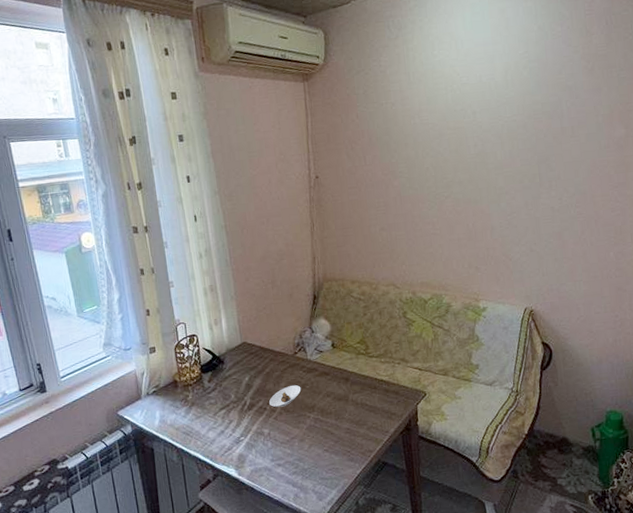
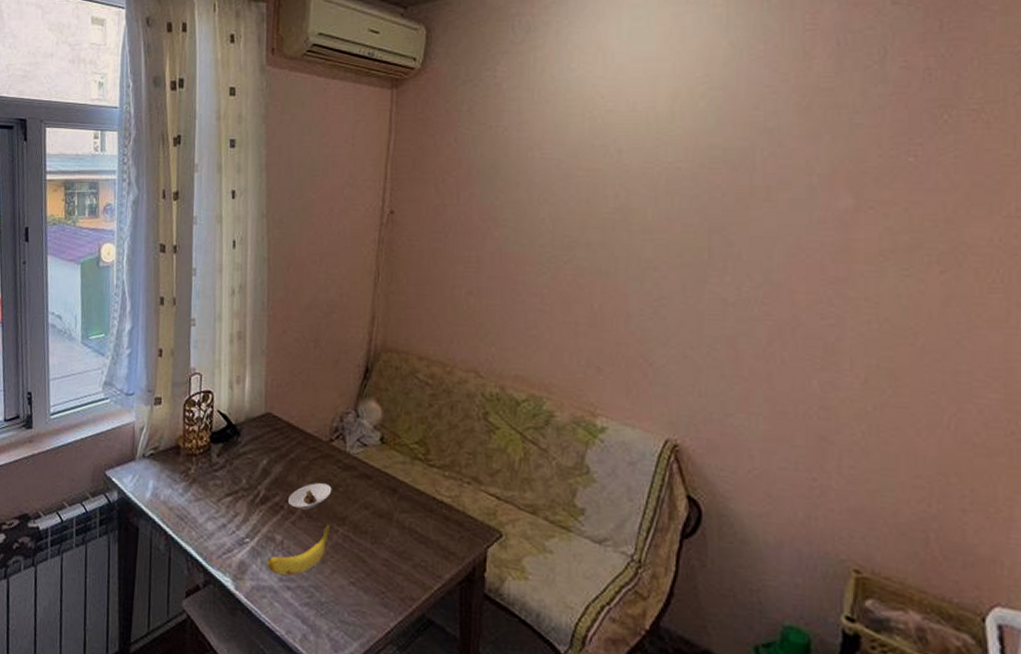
banana: none [259,413,304,458] -> present [265,524,331,576]

